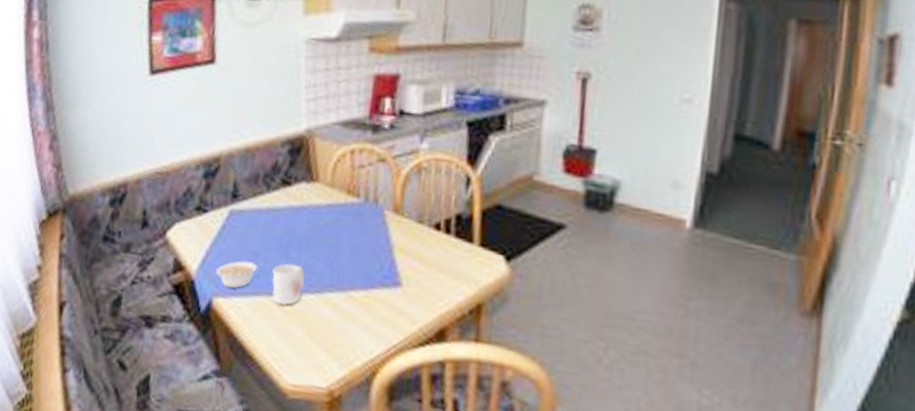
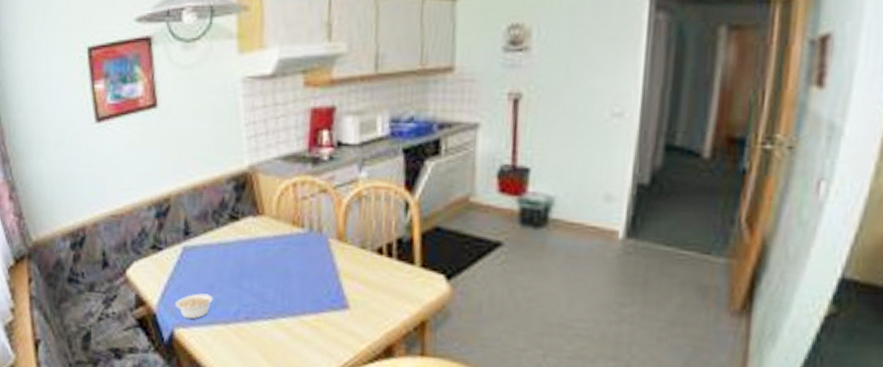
mug: present [272,263,305,305] -> none [227,293,258,332]

